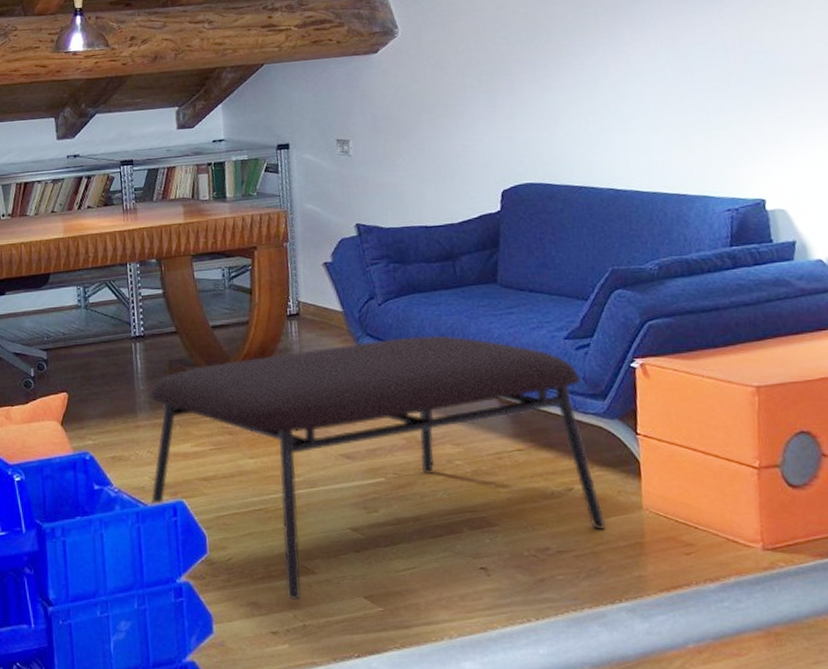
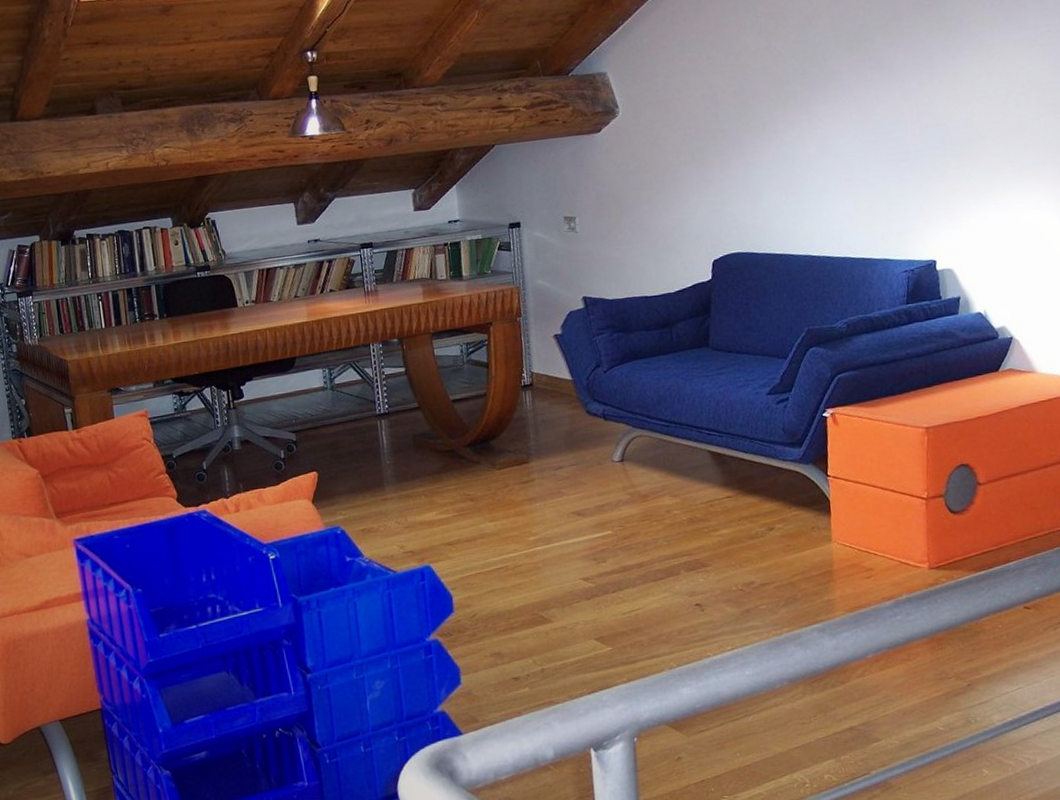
coffee table: present [149,335,606,600] -> none [395,397,801,647]

